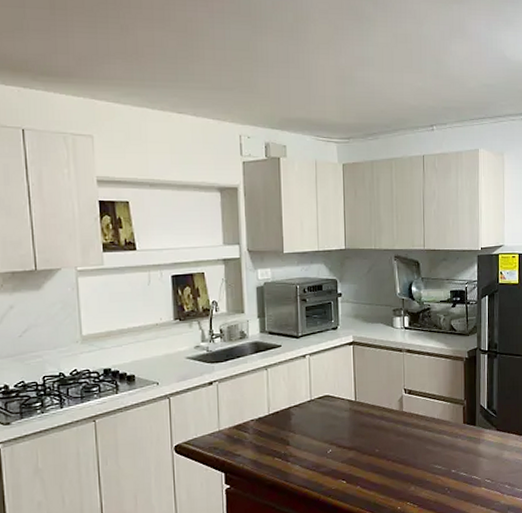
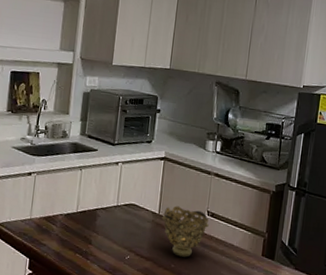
decorative bowl: none [359,389,408,440] -> present [162,206,209,257]

